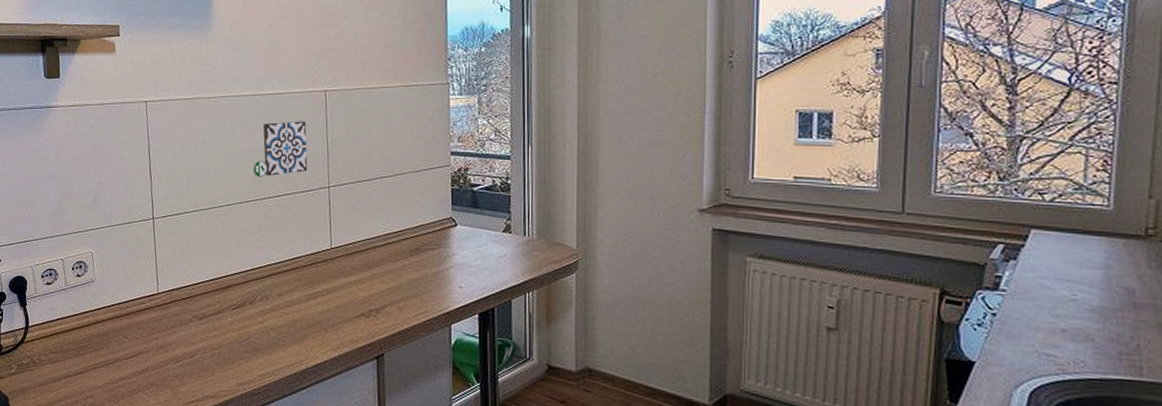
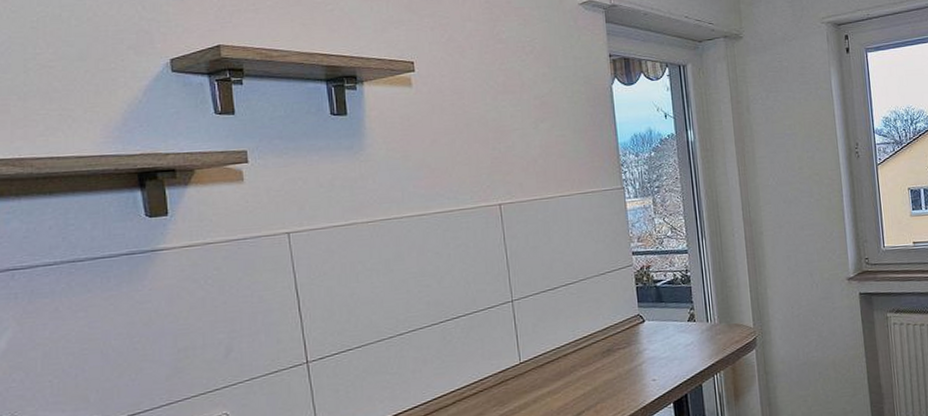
decorative tile: present [252,121,308,177] -> none [425,237,488,300]

